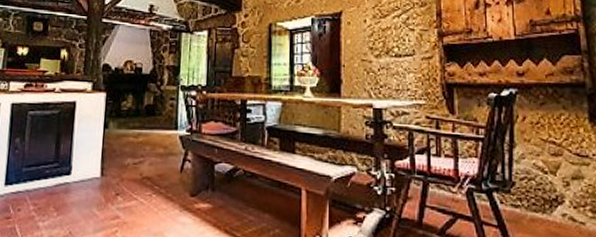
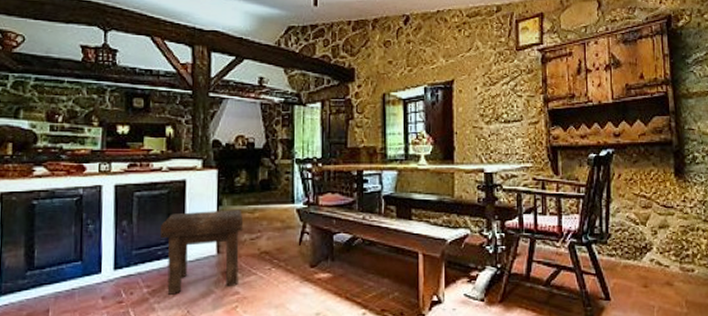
stool: none [49,133,128,214] -> present [159,210,244,295]

